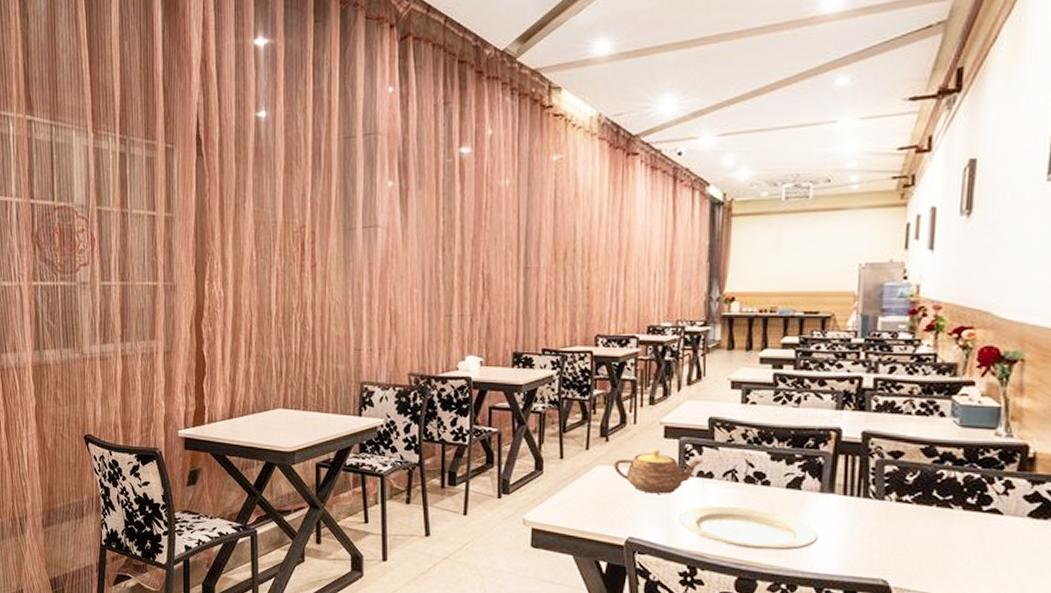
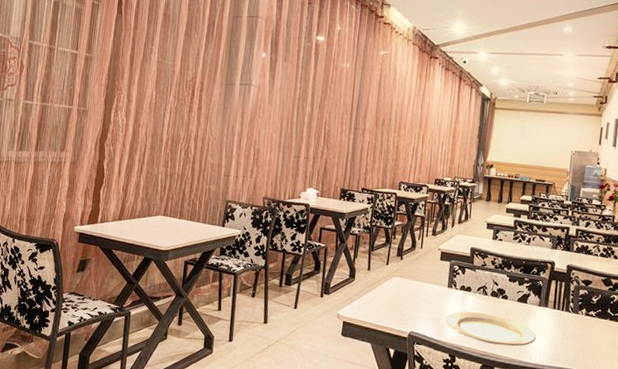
teapot: present [613,449,703,494] -> none [404,267,465,301]

